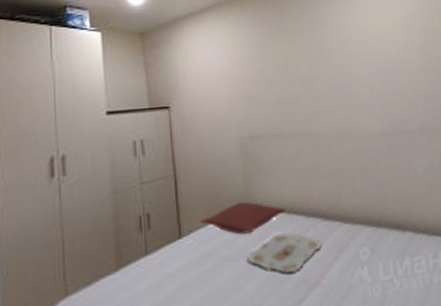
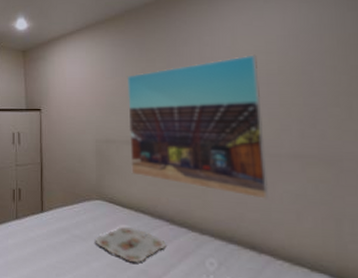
pillow: present [200,202,286,235] -> none [59,194,133,222]
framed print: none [268,34,406,178] -> present [127,54,269,200]

